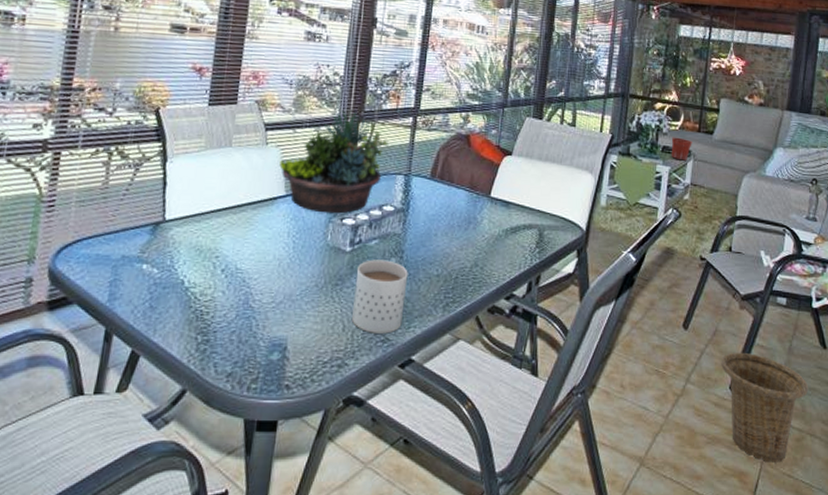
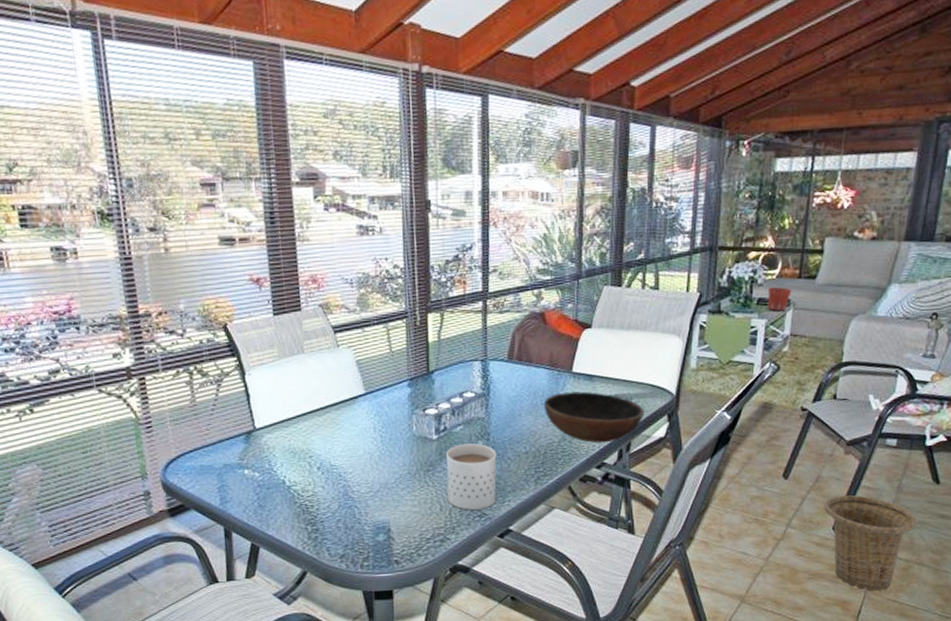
succulent planter: present [279,110,390,214] -> none [354,302,462,406]
bowl: none [460,216,556,273] -> present [544,391,645,443]

